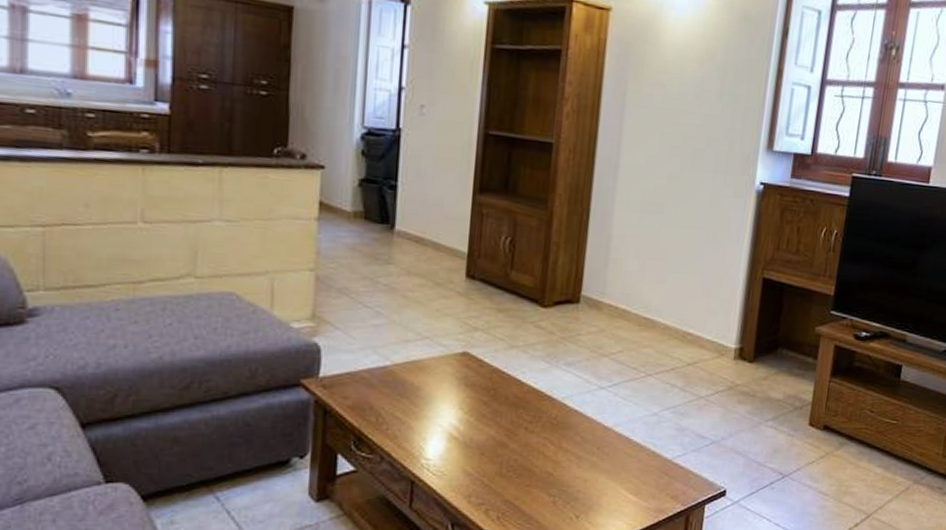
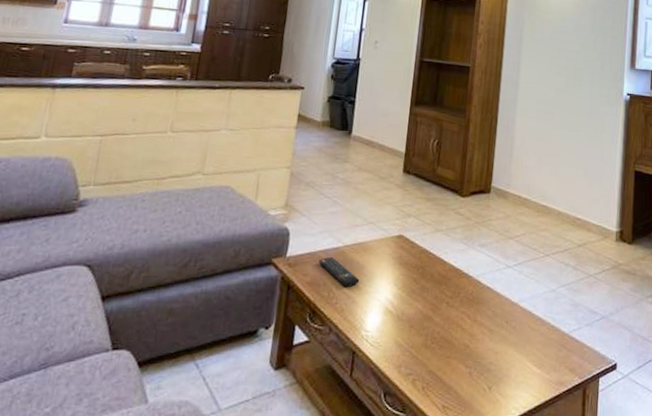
remote control: none [361,378,416,411] -> present [318,257,360,287]

